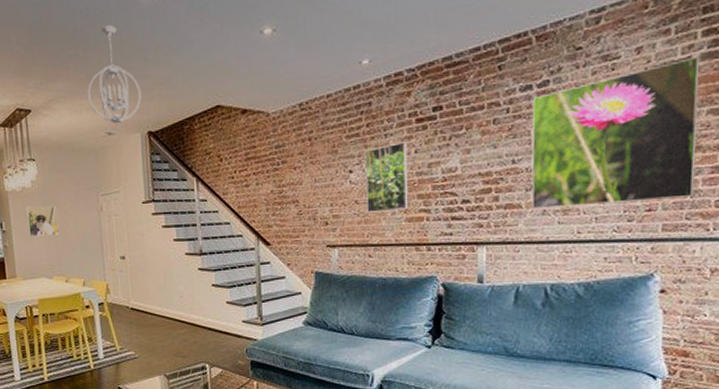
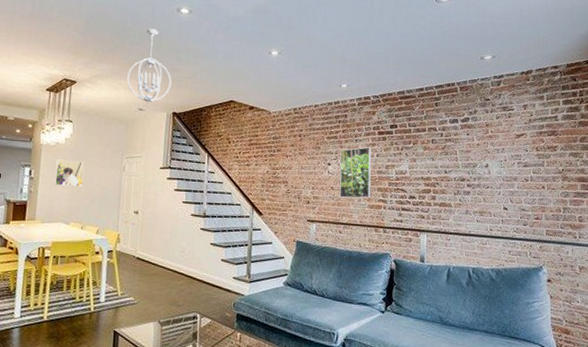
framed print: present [531,57,701,210] -> none [458,117,565,213]

